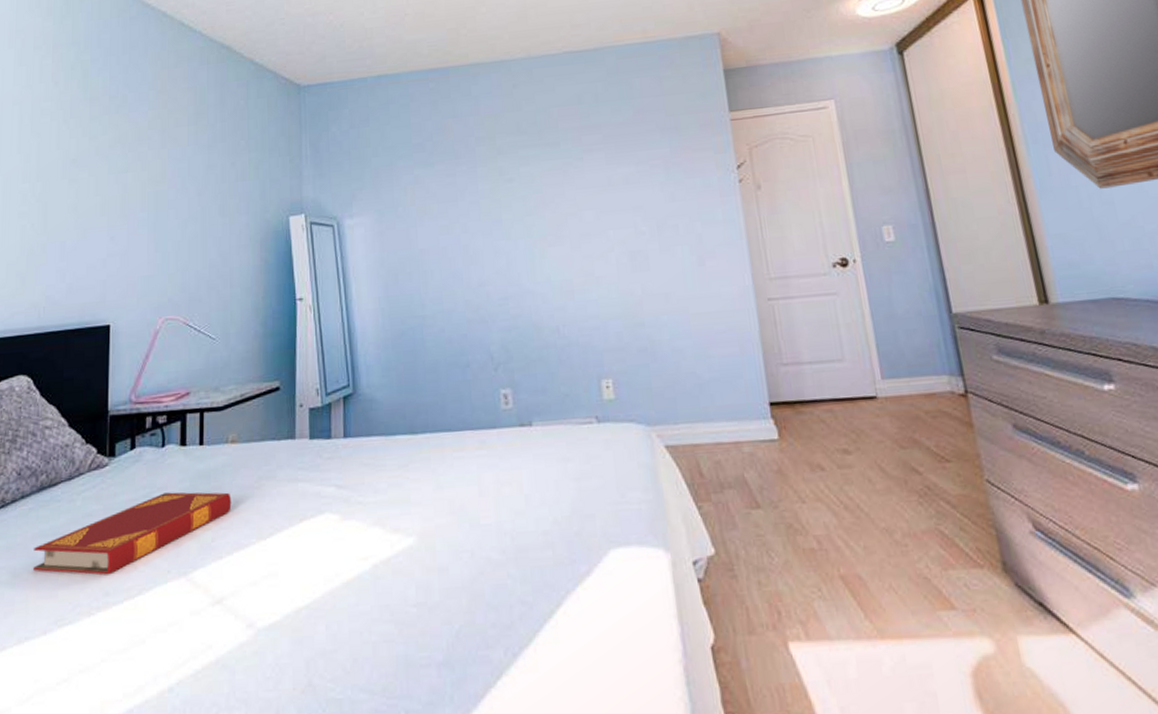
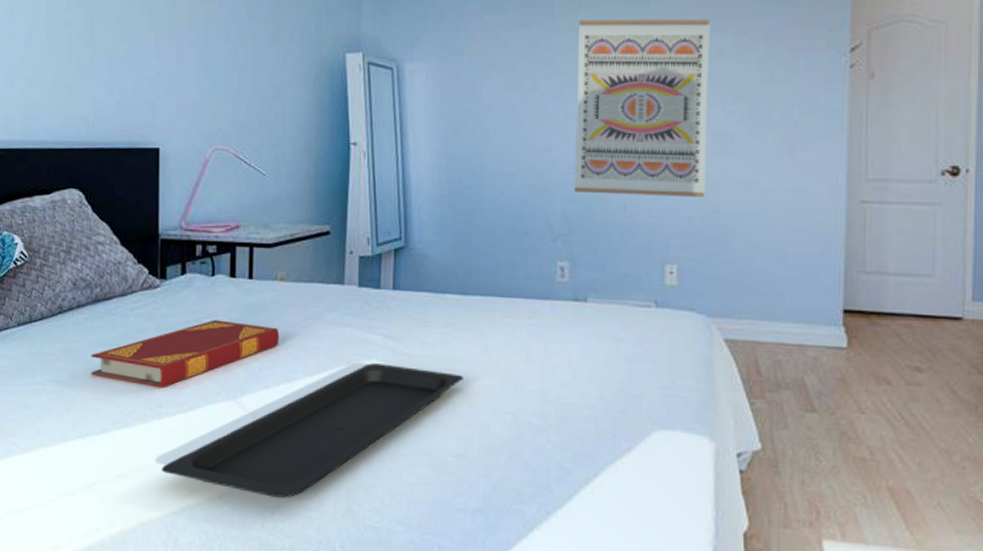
serving tray: none [106,516,419,681] -> present [161,363,464,498]
wall art: none [499,153,630,321] -> present [573,19,710,197]

